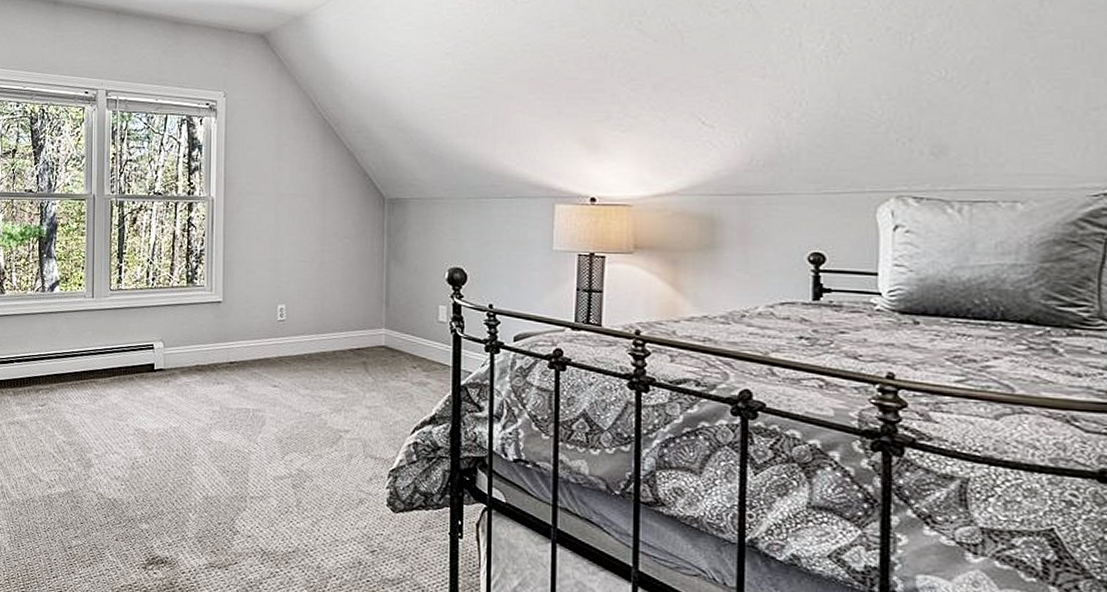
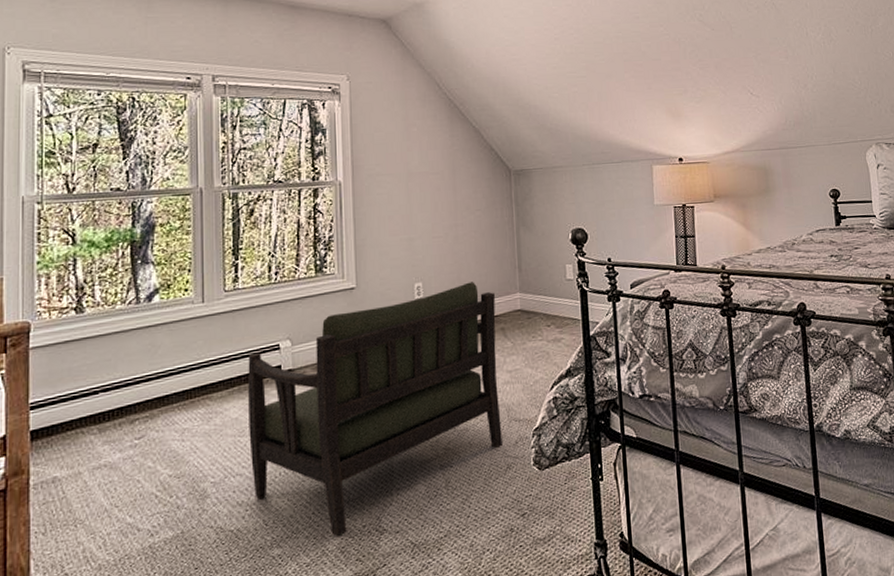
armchair: none [126,310,358,526] -> present [248,282,502,536]

